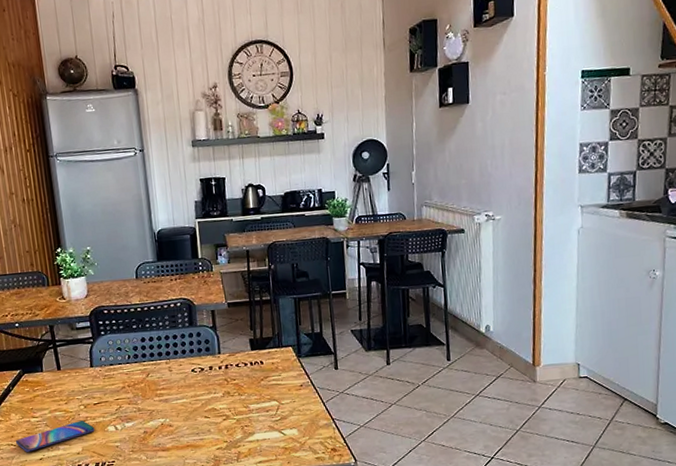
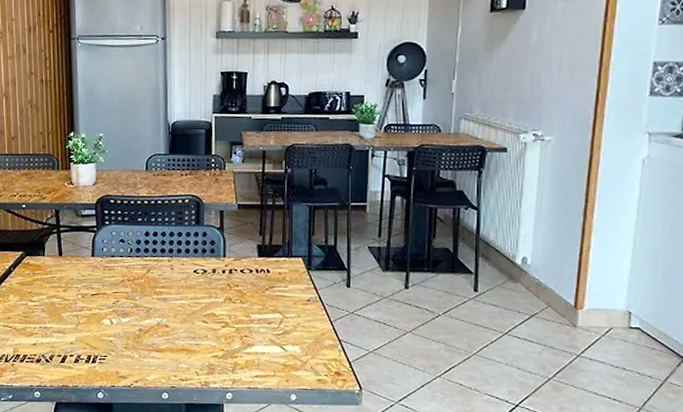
smartphone: present [15,420,95,452] -> none [11,310,90,336]

